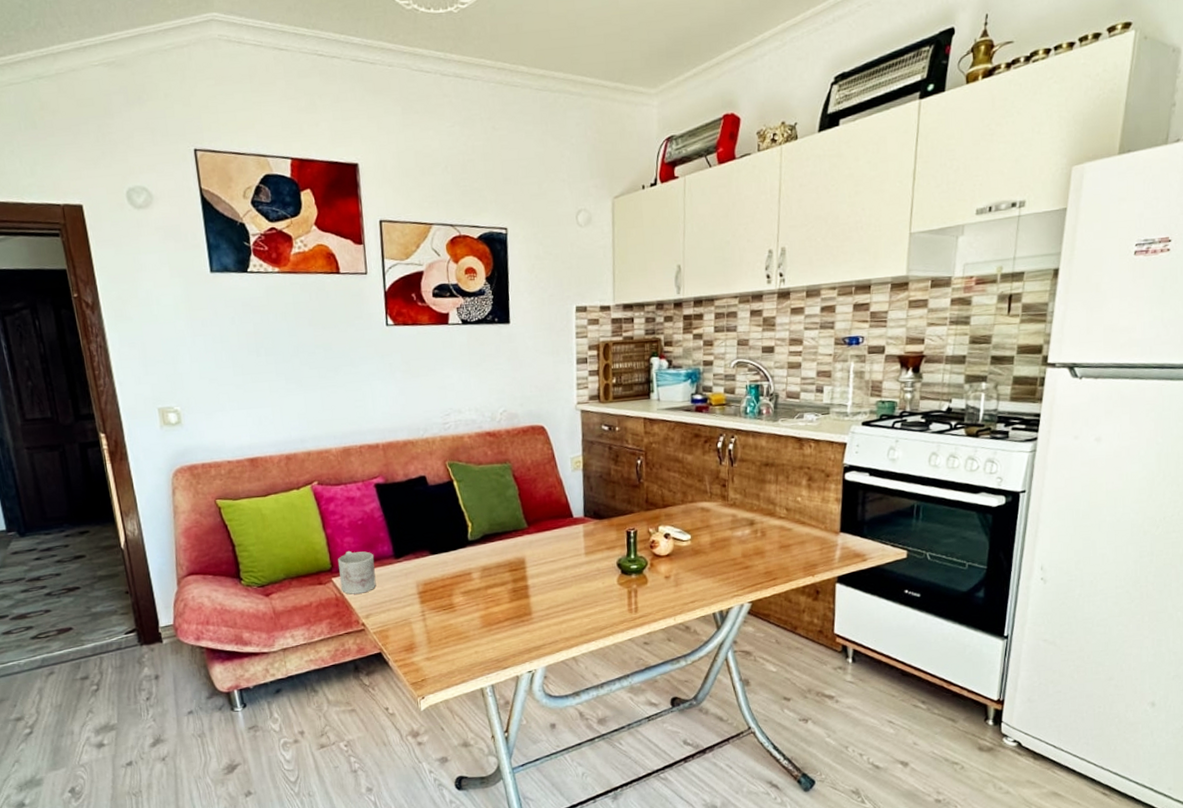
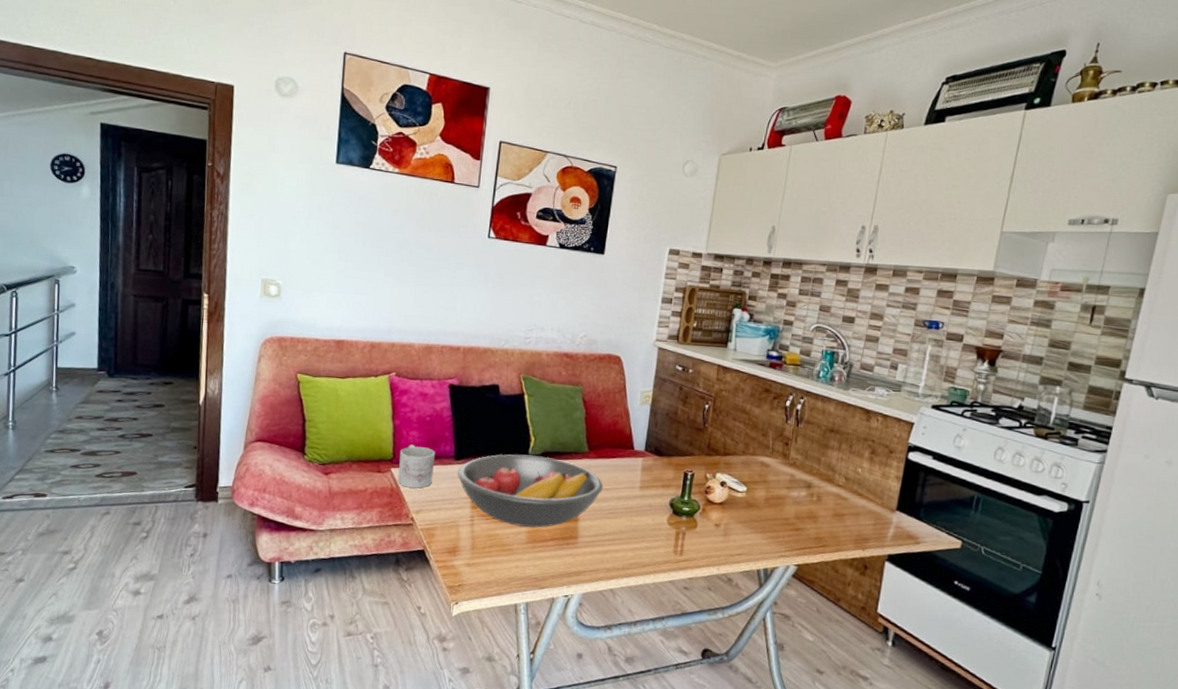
fruit bowl: none [399,540,549,613] -> present [457,454,604,528]

